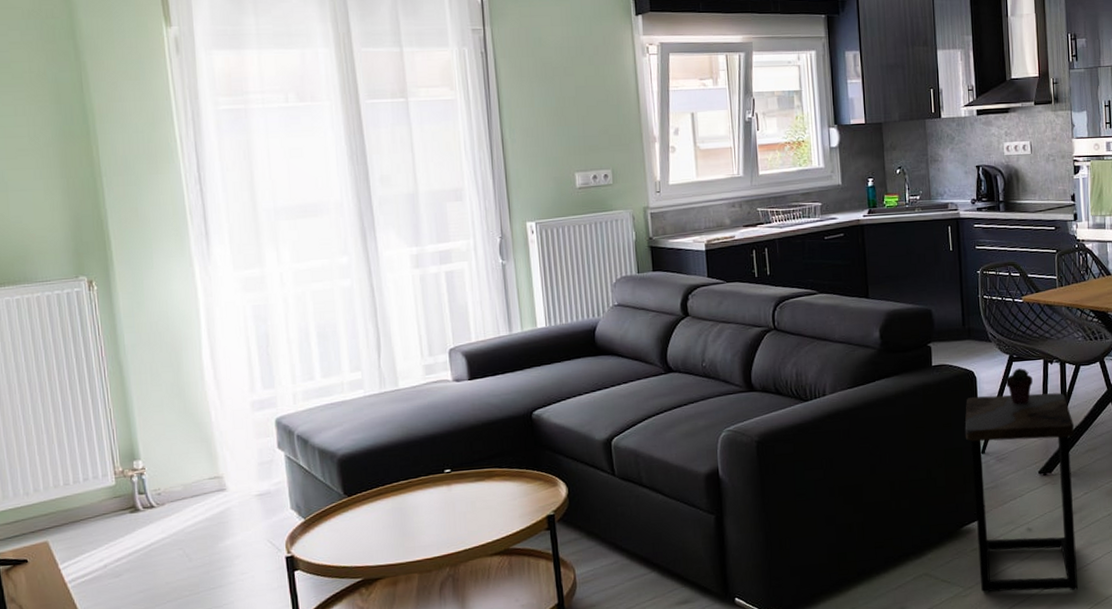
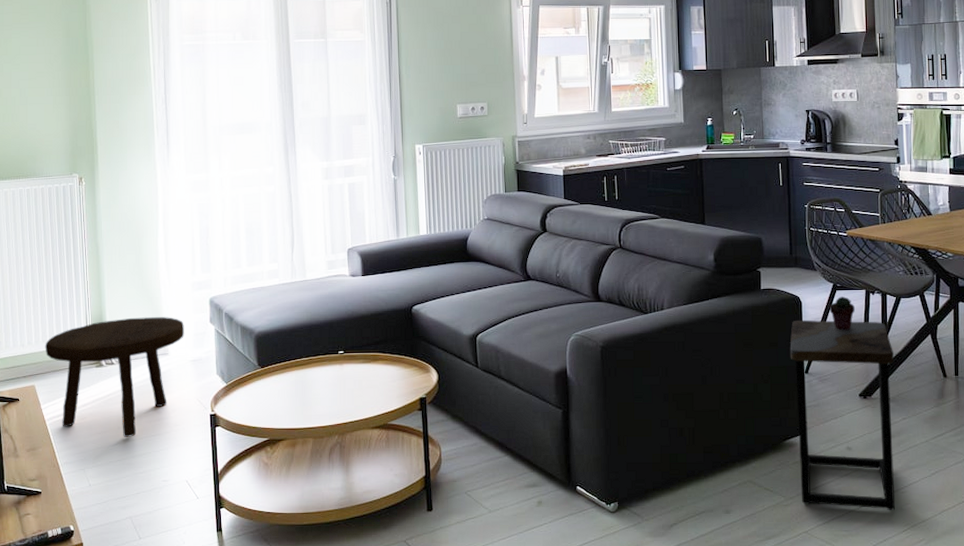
footstool: none [57,445,246,594] -> present [45,317,184,437]

